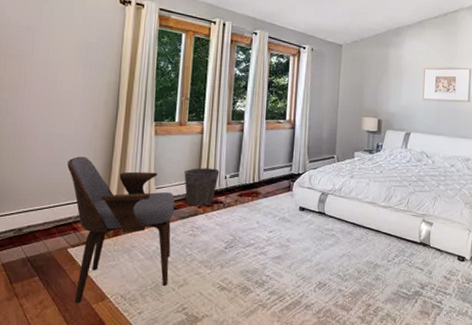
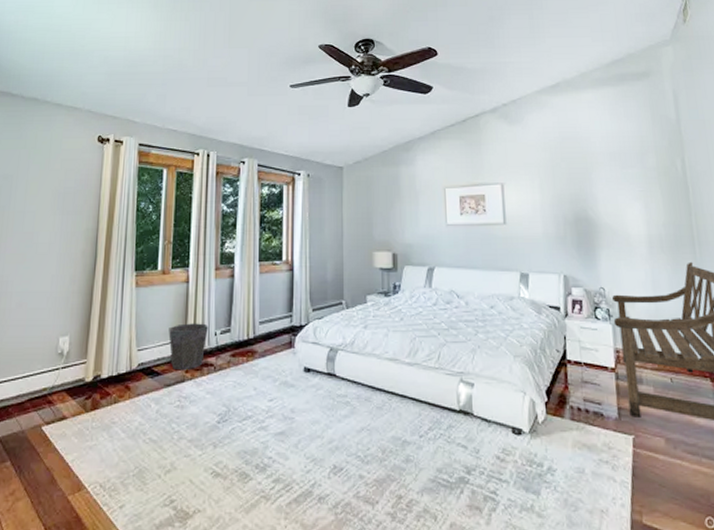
armchair: present [67,156,175,304] -> none [43,316,159,495]

